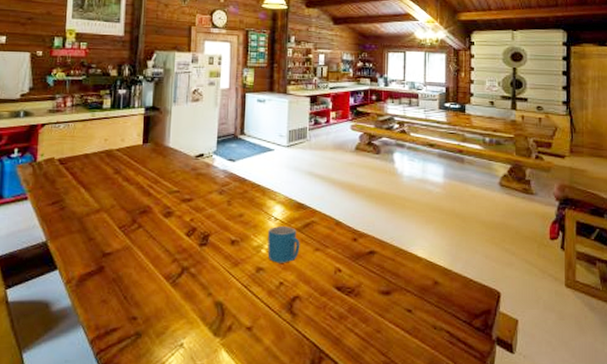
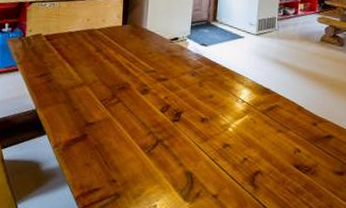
mug: present [267,226,300,263] -> none [234,108,264,142]

